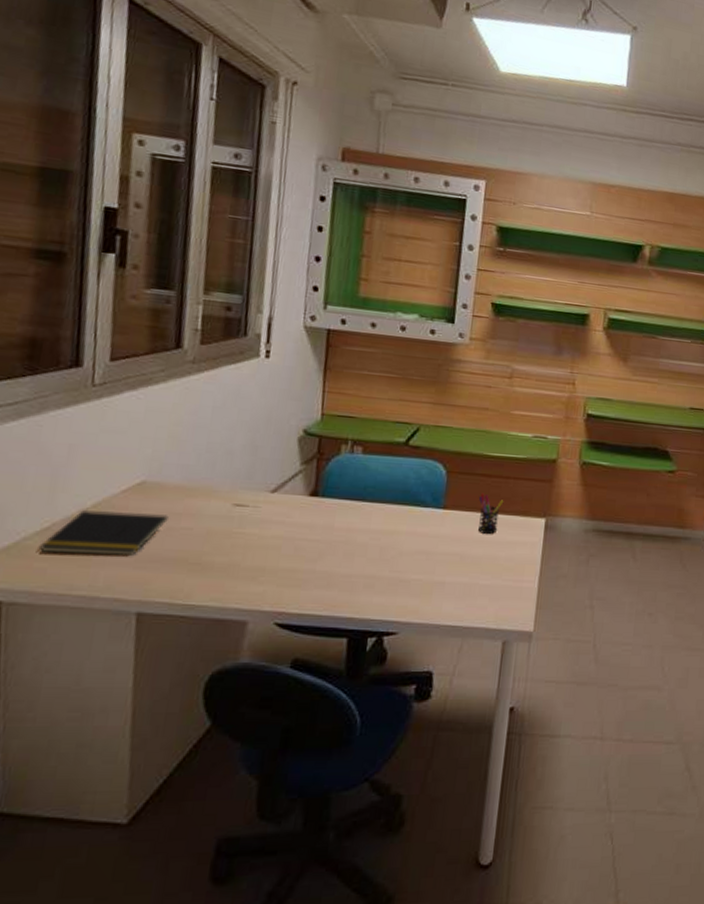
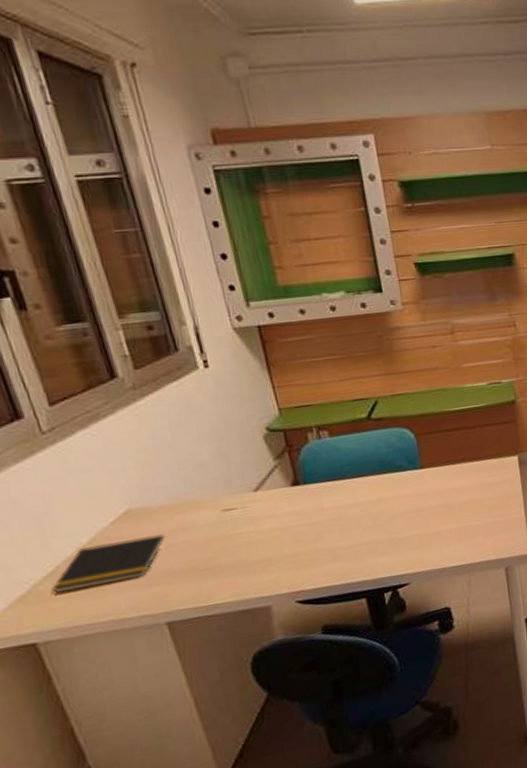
pen holder: present [478,493,504,535] -> none [452,446,476,482]

